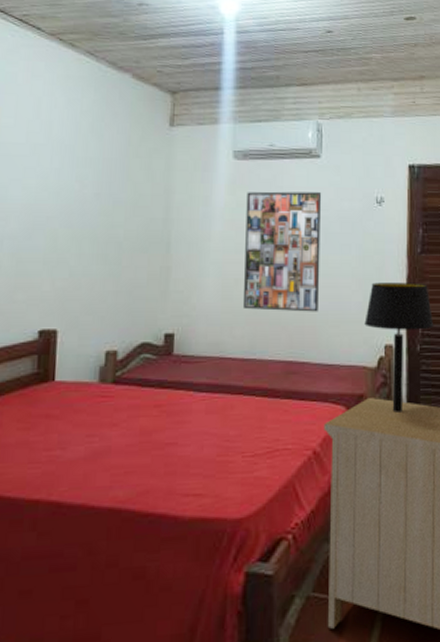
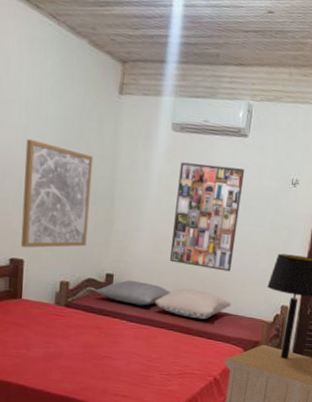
wall art: none [53,184,143,314] -> present [20,138,94,248]
pillow: none [151,338,247,369] -> present [95,280,171,306]
pillow: none [228,339,324,376] -> present [155,288,231,320]

